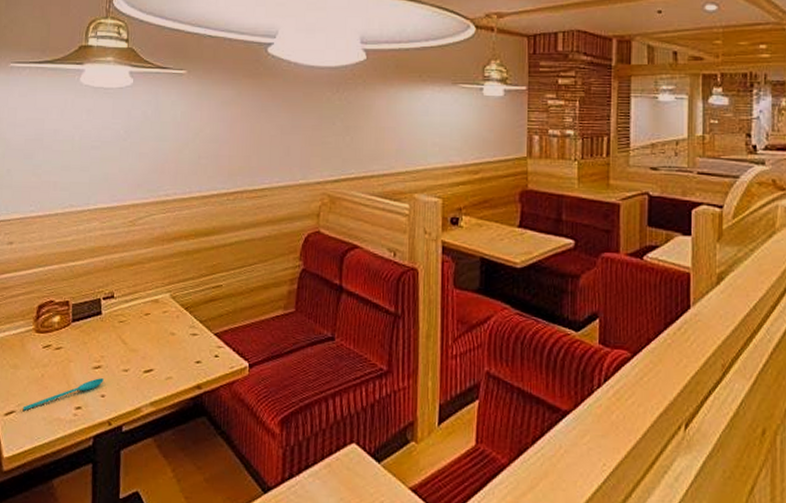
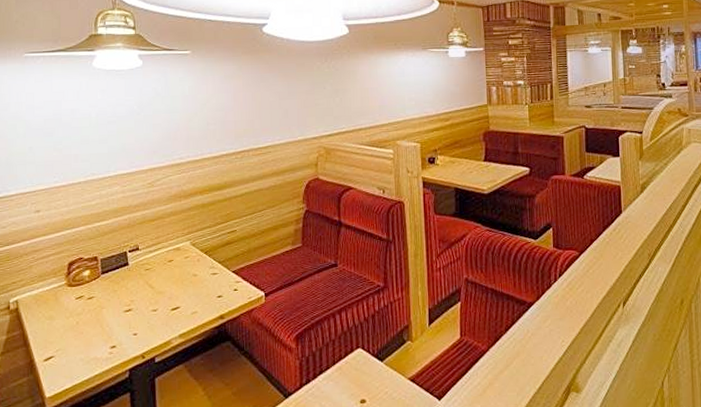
spoon: present [23,378,104,411] -> none [61,319,135,355]

